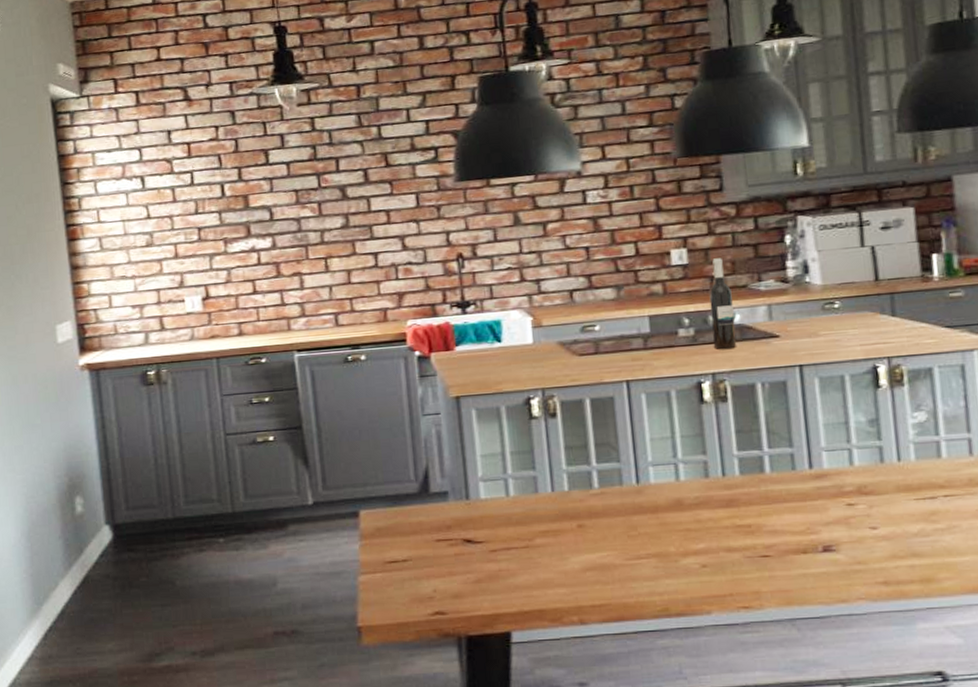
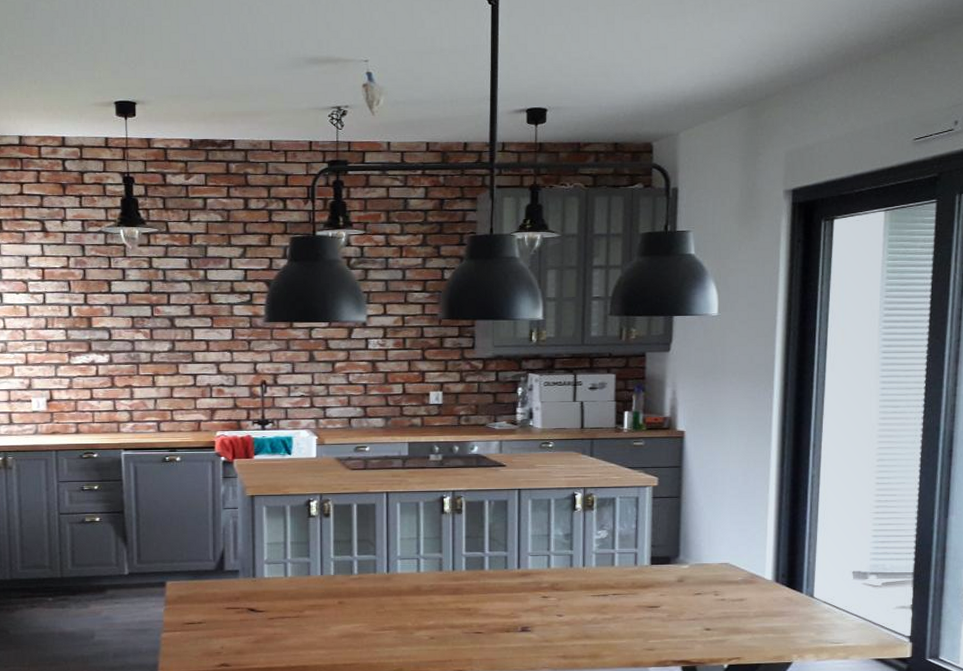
wine bottle: present [708,258,737,351] -> none [455,401,473,473]

